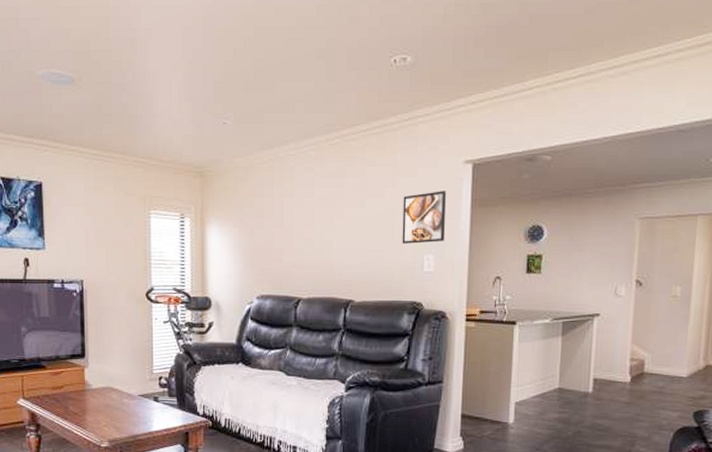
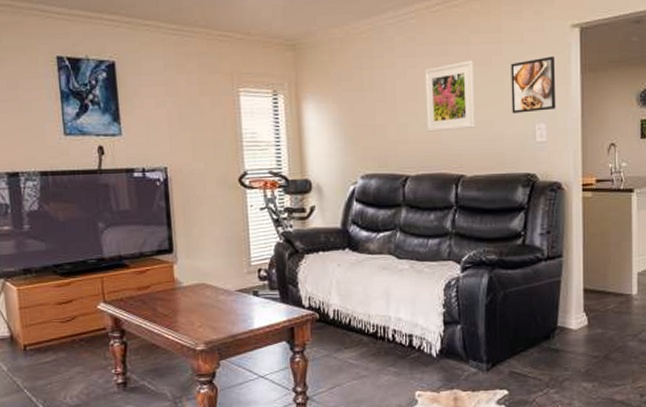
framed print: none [320,192,368,258] -> present [424,60,476,132]

